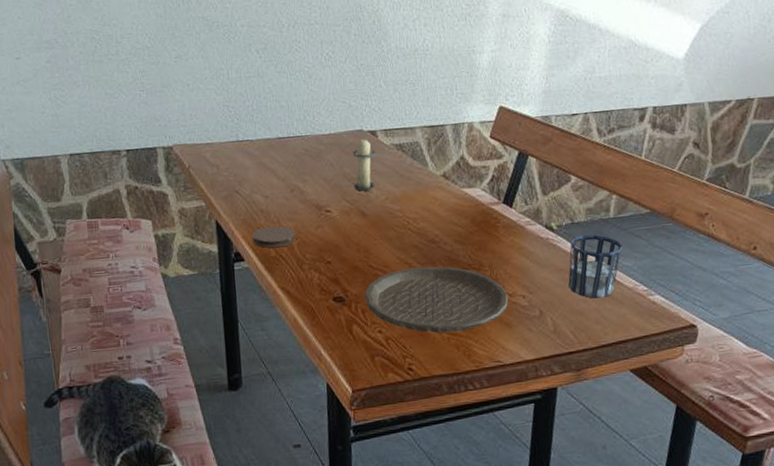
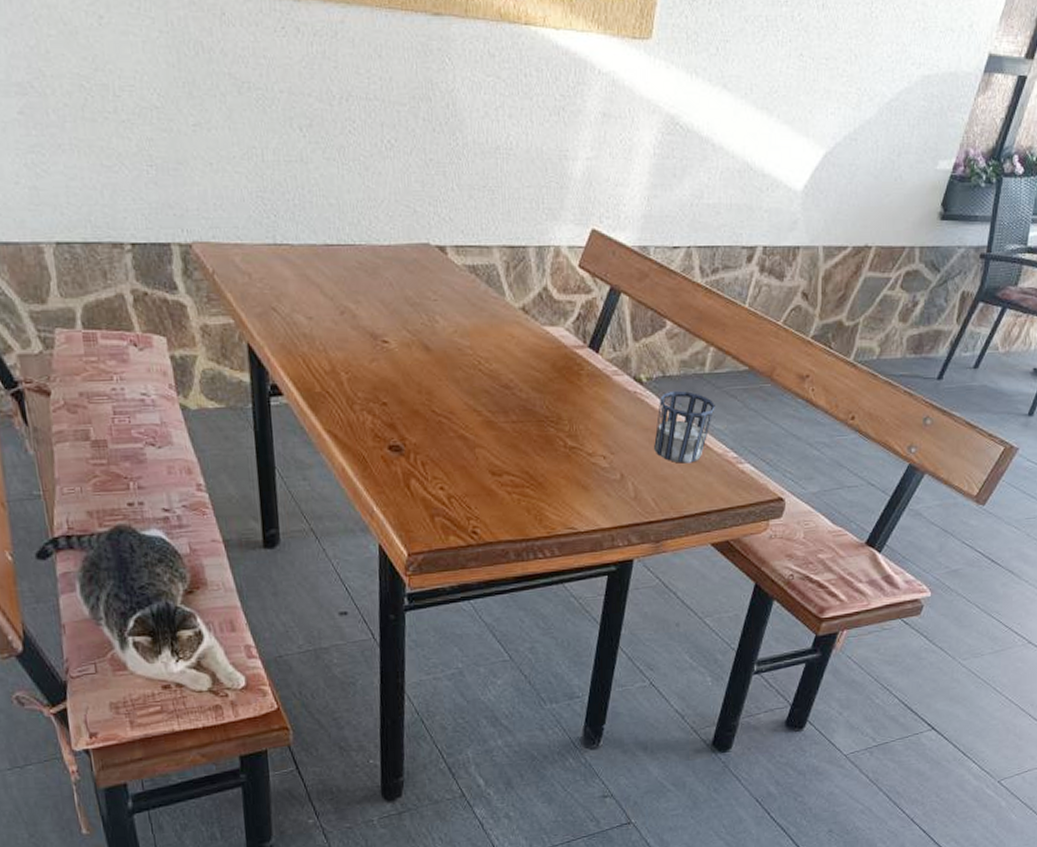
coaster: present [251,225,296,248] -> none [292,354,346,382]
candle: present [352,135,376,191] -> none [416,251,444,320]
plate: present [364,266,509,334] -> none [425,416,588,494]

